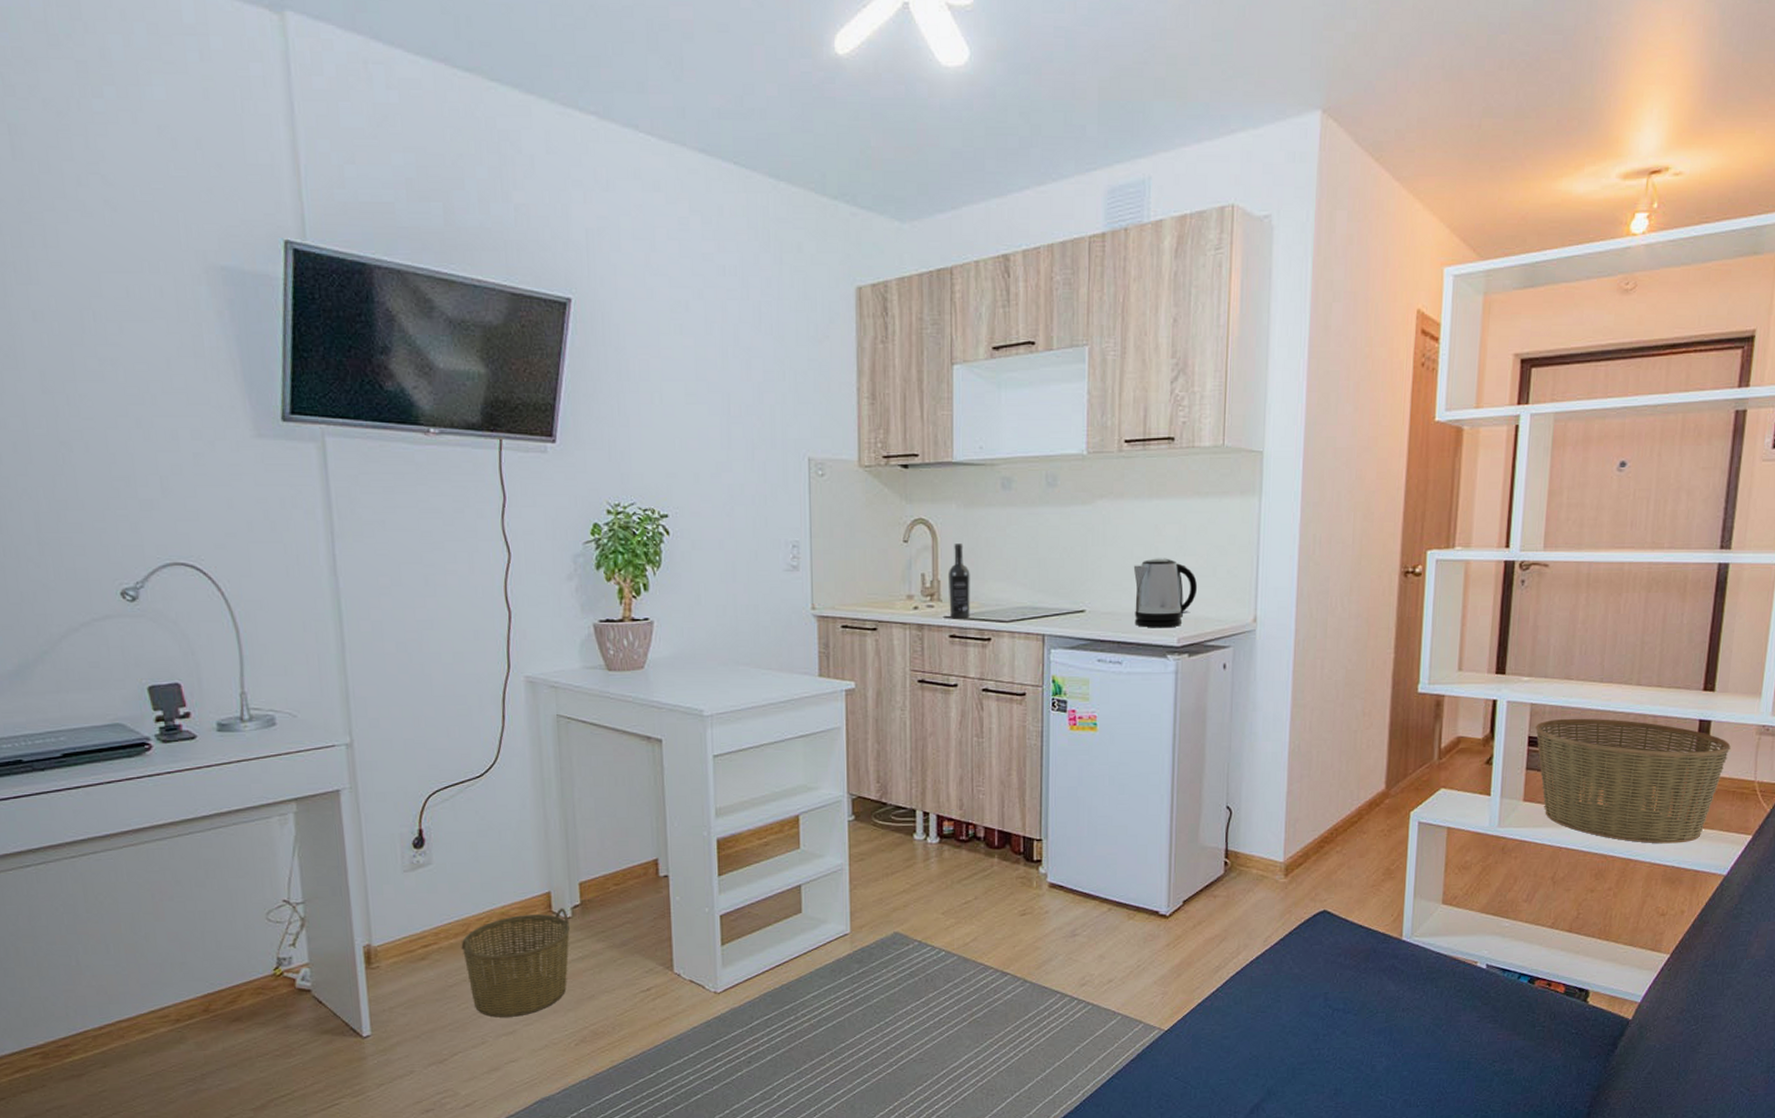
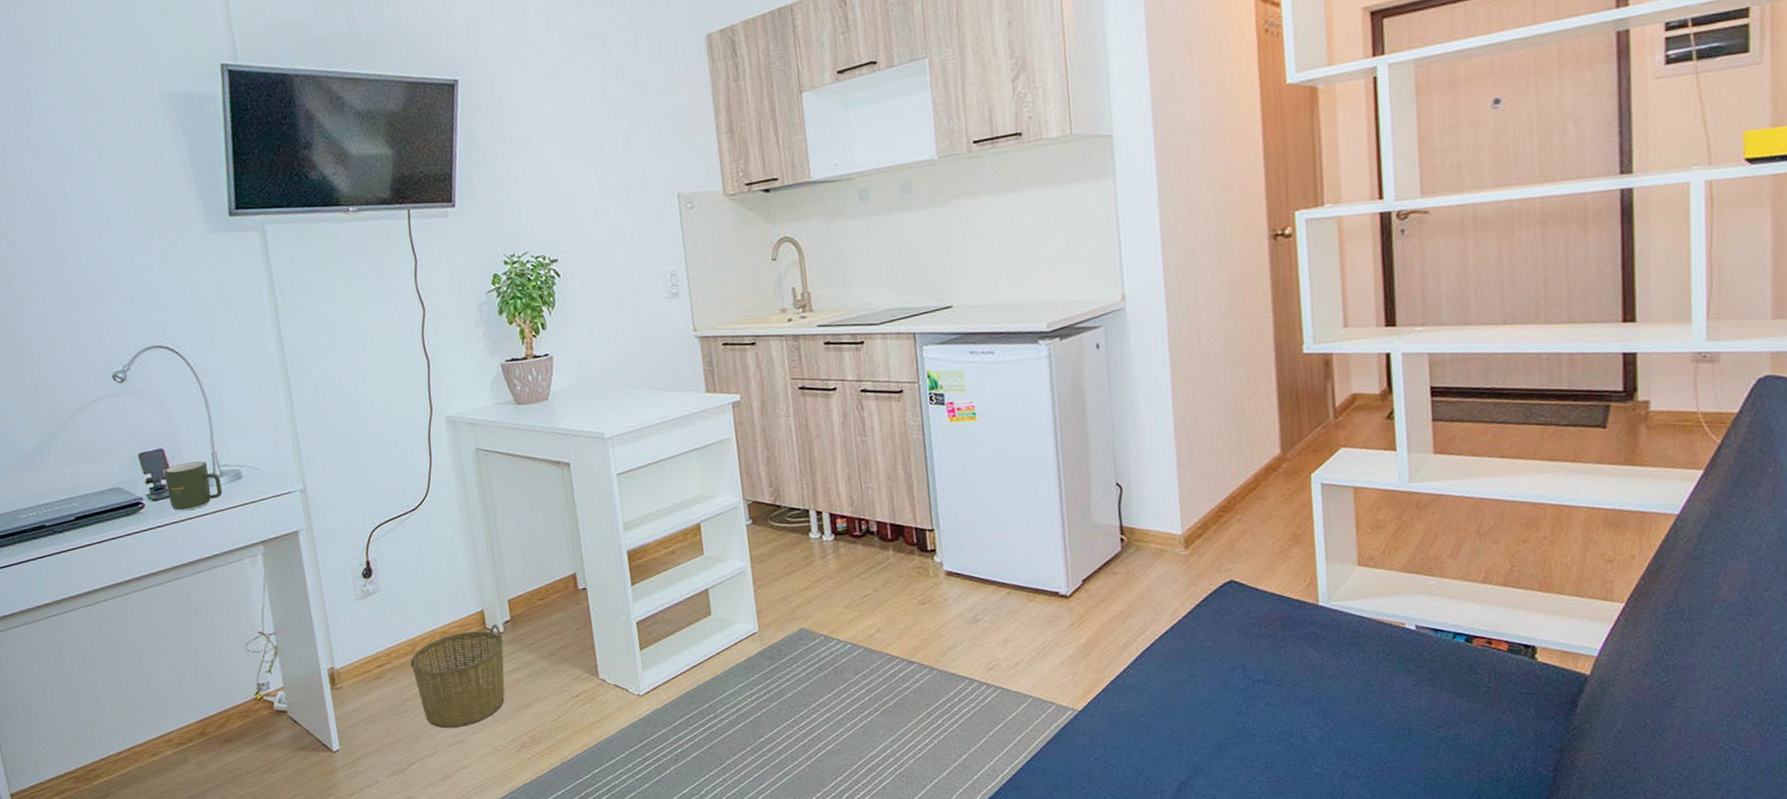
mug: none [179,702,251,757] -> present [164,461,223,512]
wine bottle: present [947,542,970,619] -> none [816,255,842,327]
kettle: present [1133,558,1198,628] -> none [995,248,1062,316]
basket: present [1535,718,1731,844] -> none [1437,361,1664,487]

